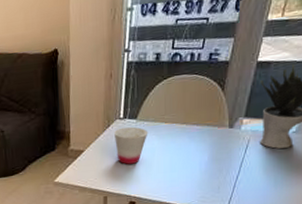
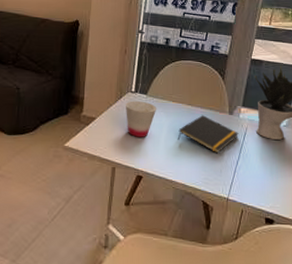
notepad: none [171,132,239,171] -> present [177,115,239,154]

